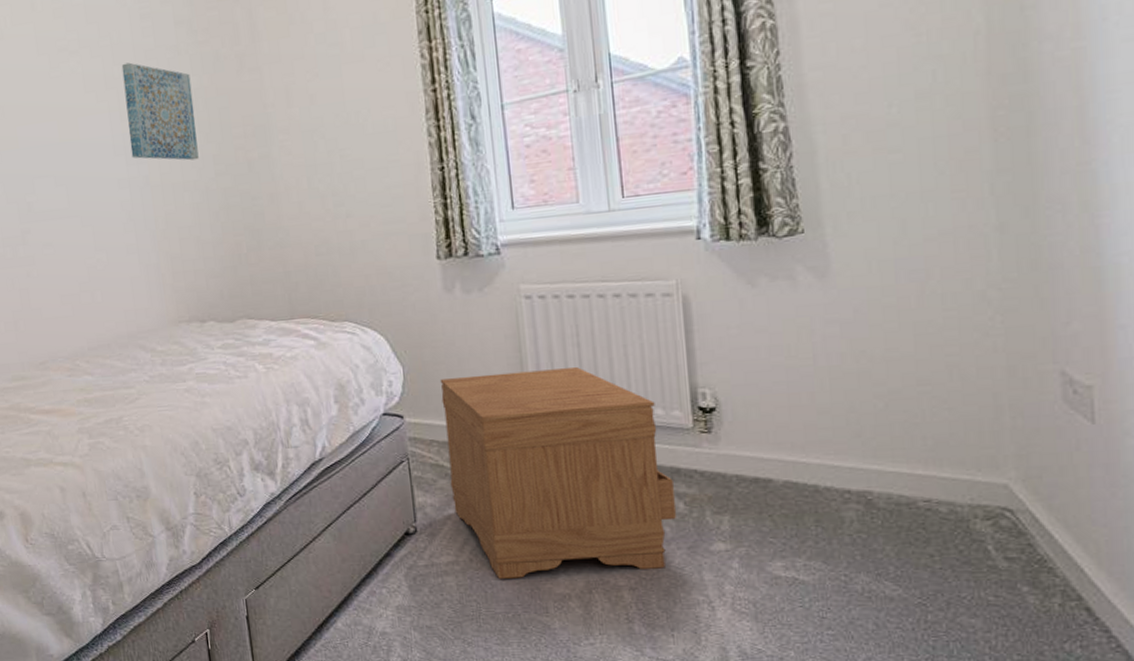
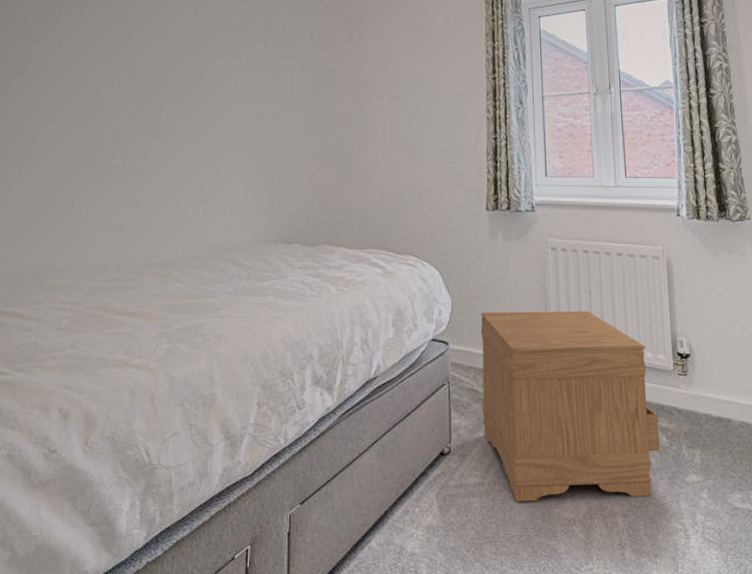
wall art: present [121,62,199,161] -> none [250,23,308,106]

